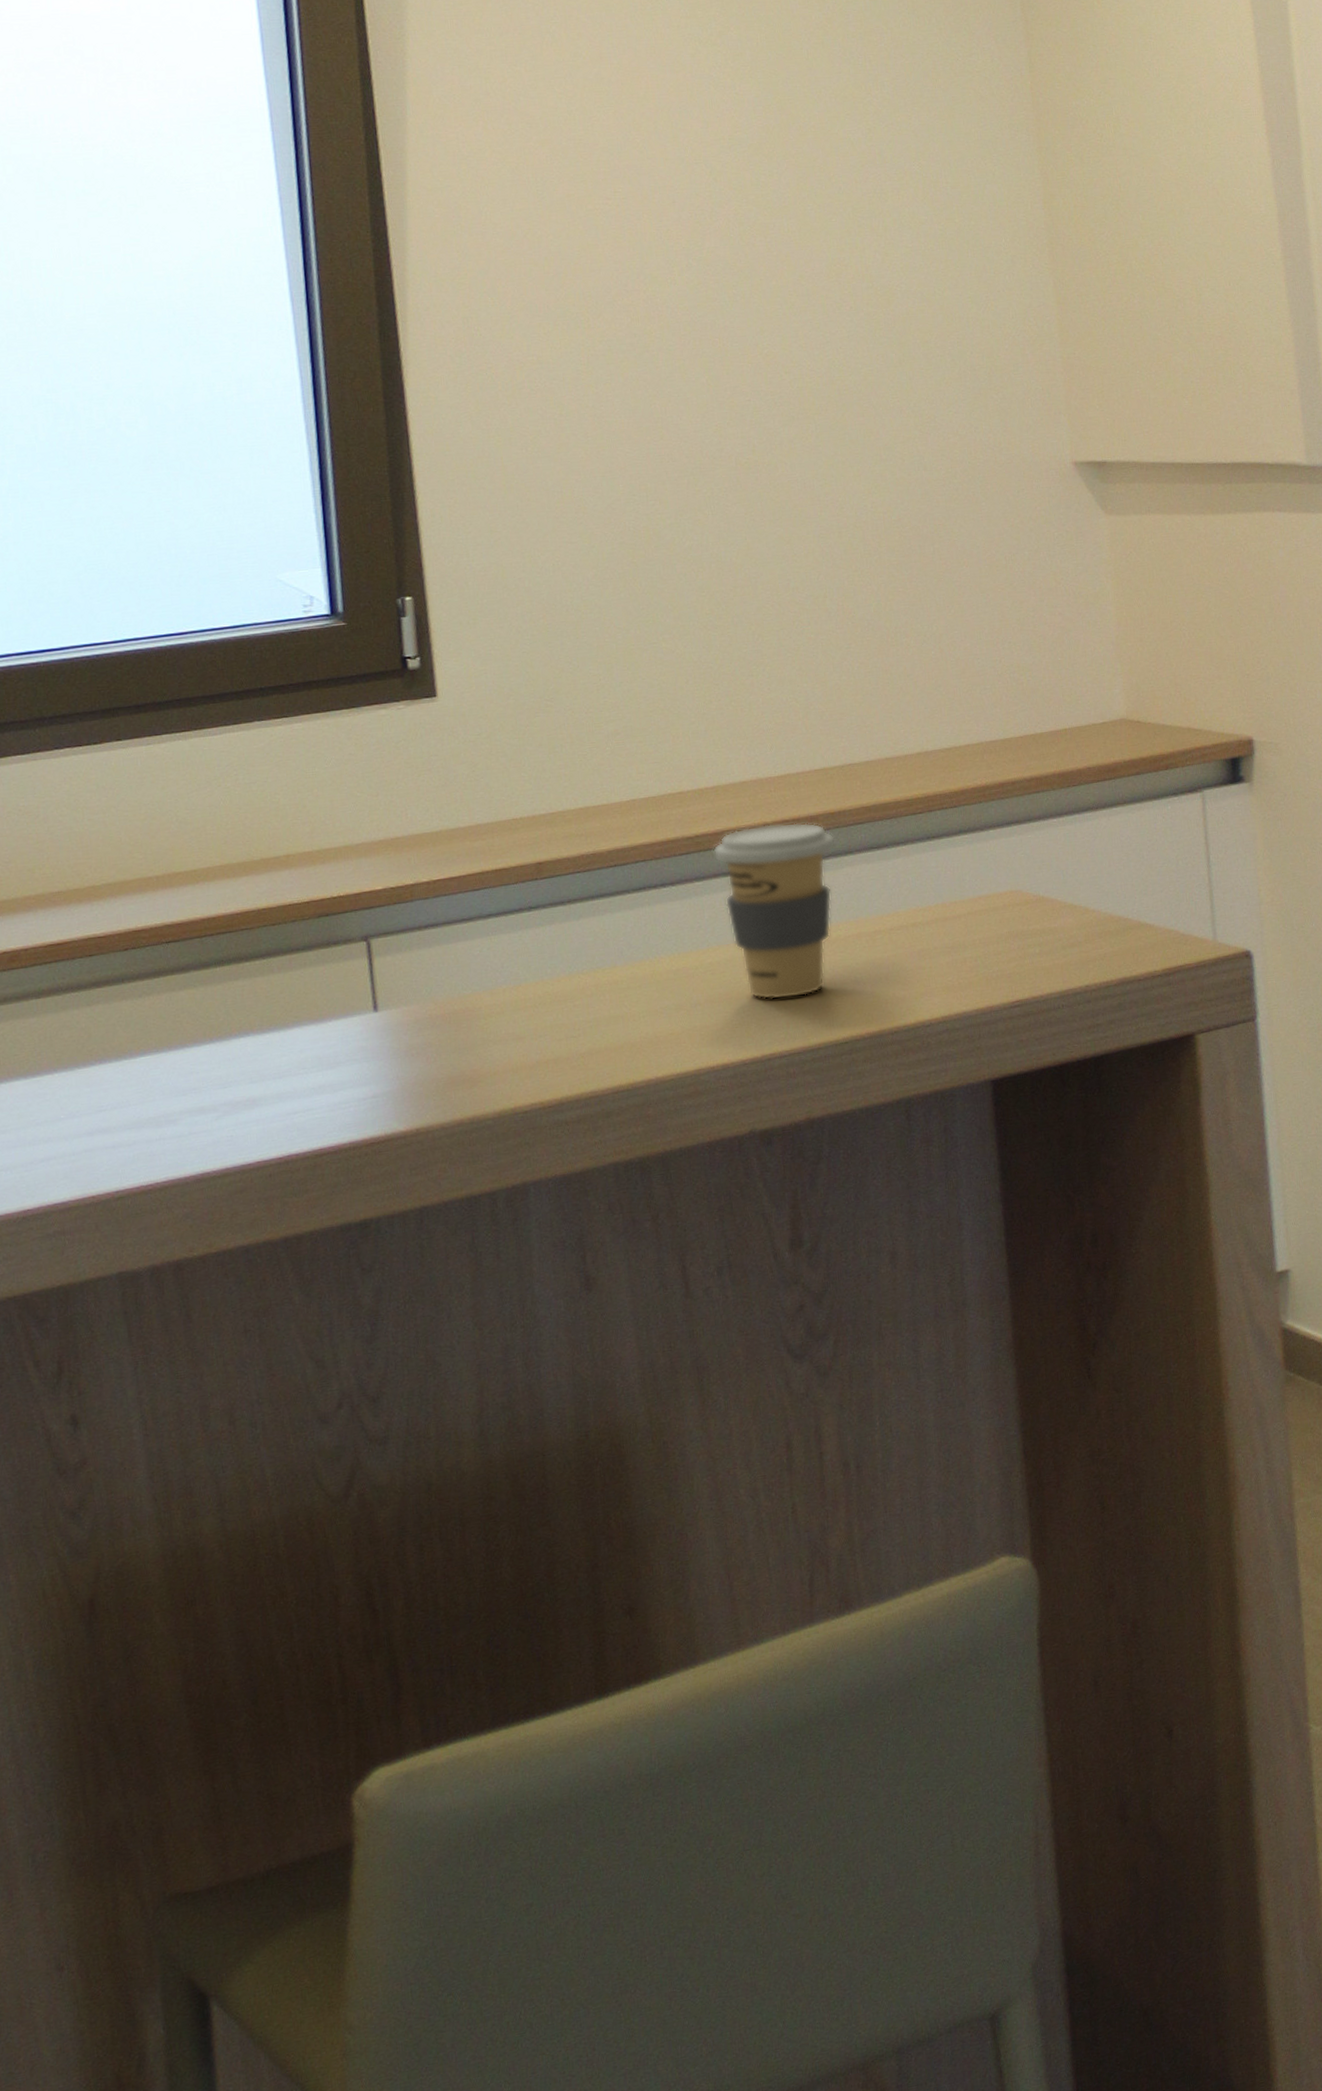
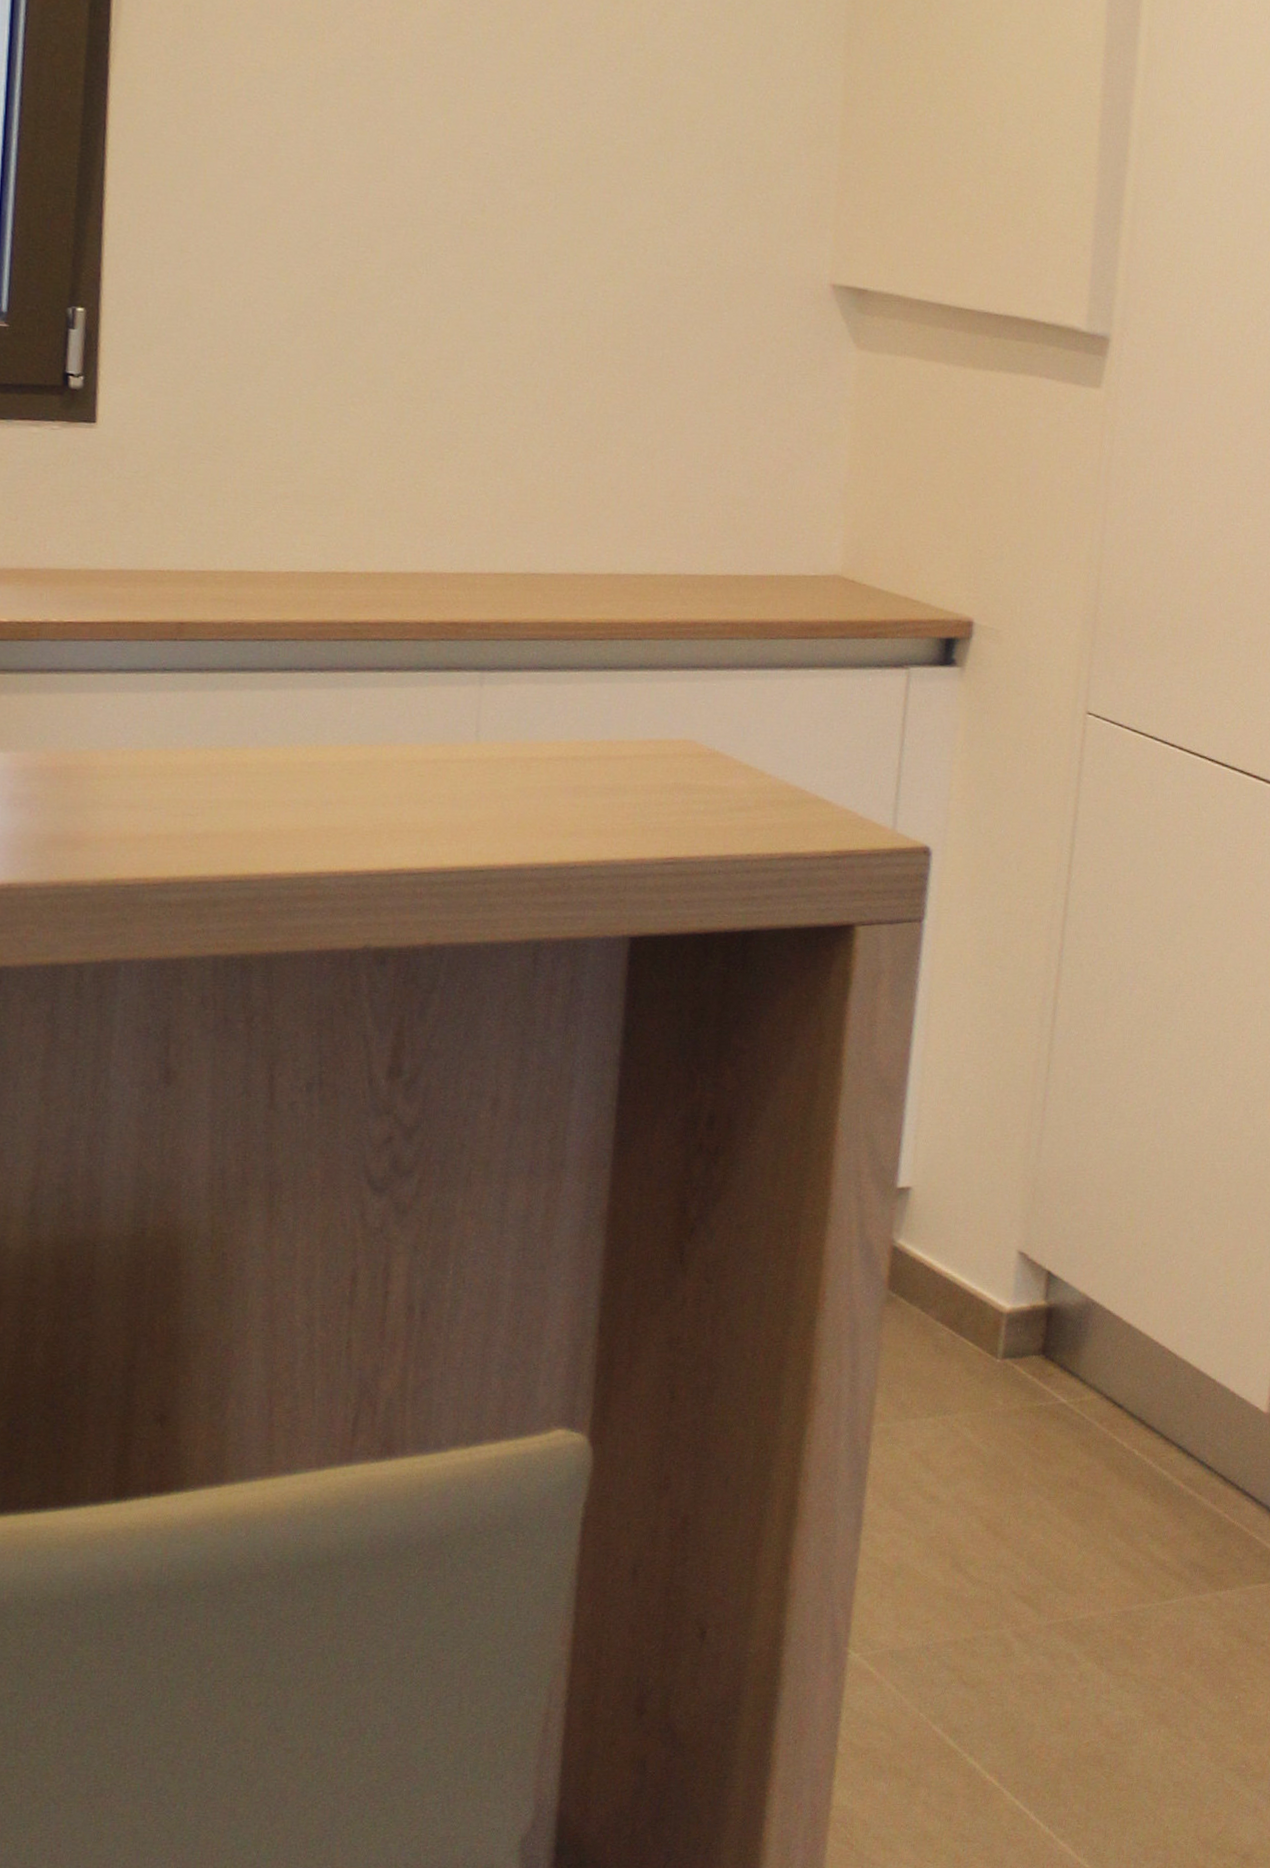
coffee cup: present [713,822,835,1000] -> none [370,622,504,814]

